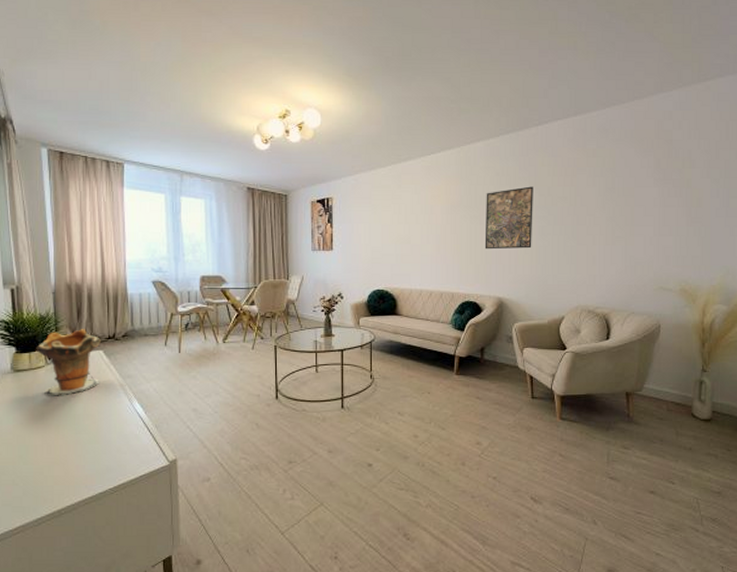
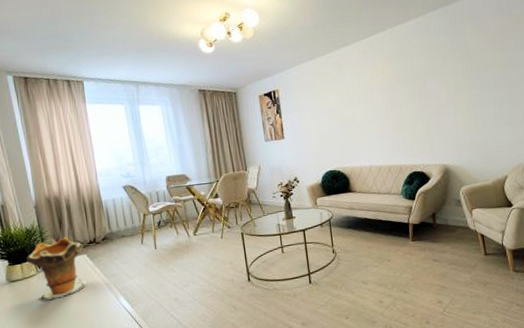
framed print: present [484,186,533,250] -> none [421,57,470,122]

